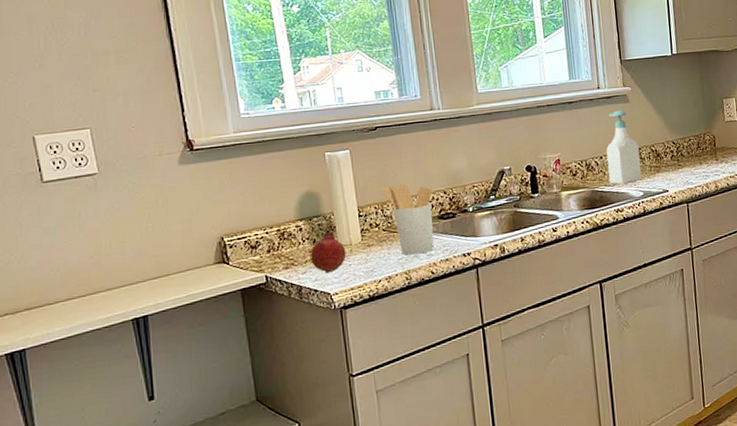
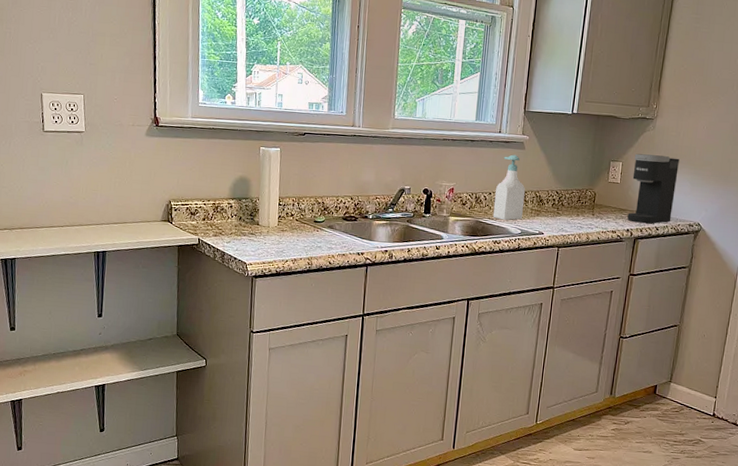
fruit: present [311,232,347,273] -> none [235,213,264,246]
utensil holder: present [380,184,434,255] -> none [299,184,342,246]

